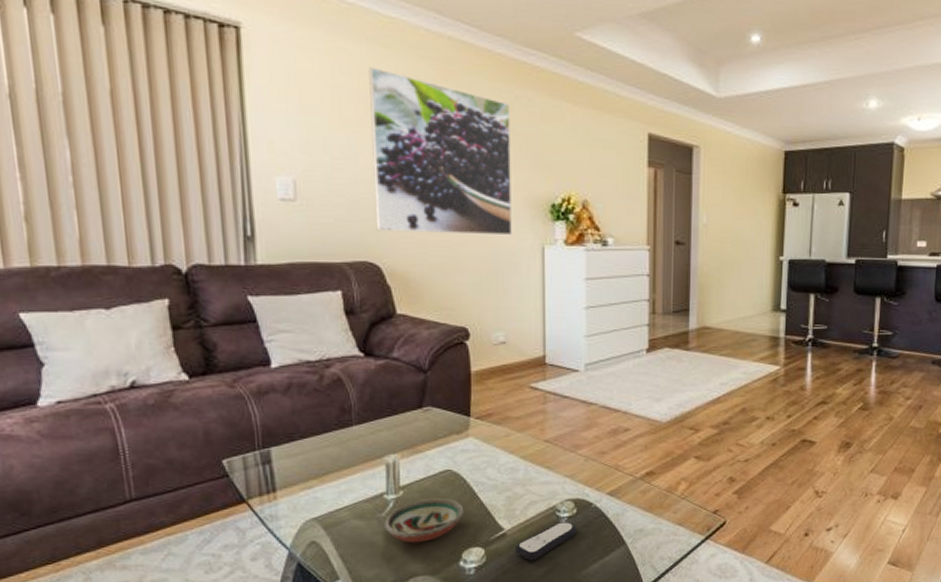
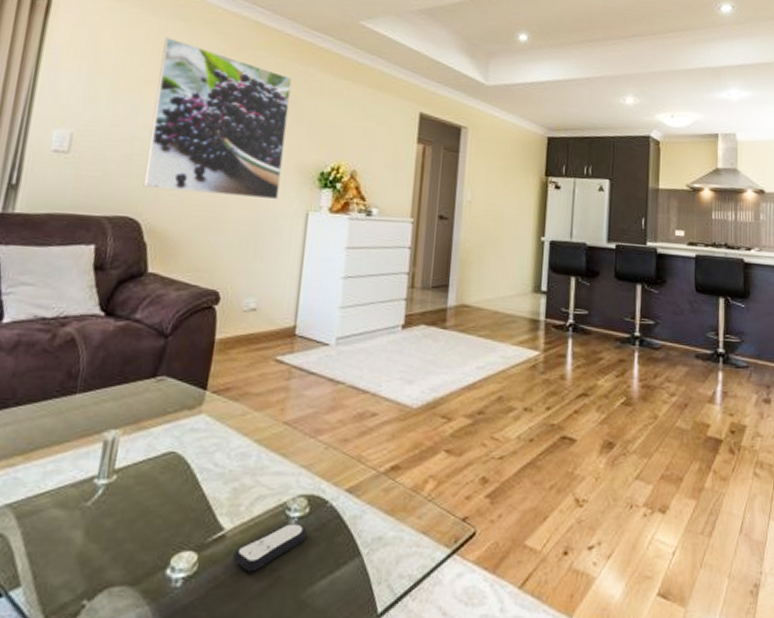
decorative bowl: present [385,498,464,543] -> none [87,486,183,542]

